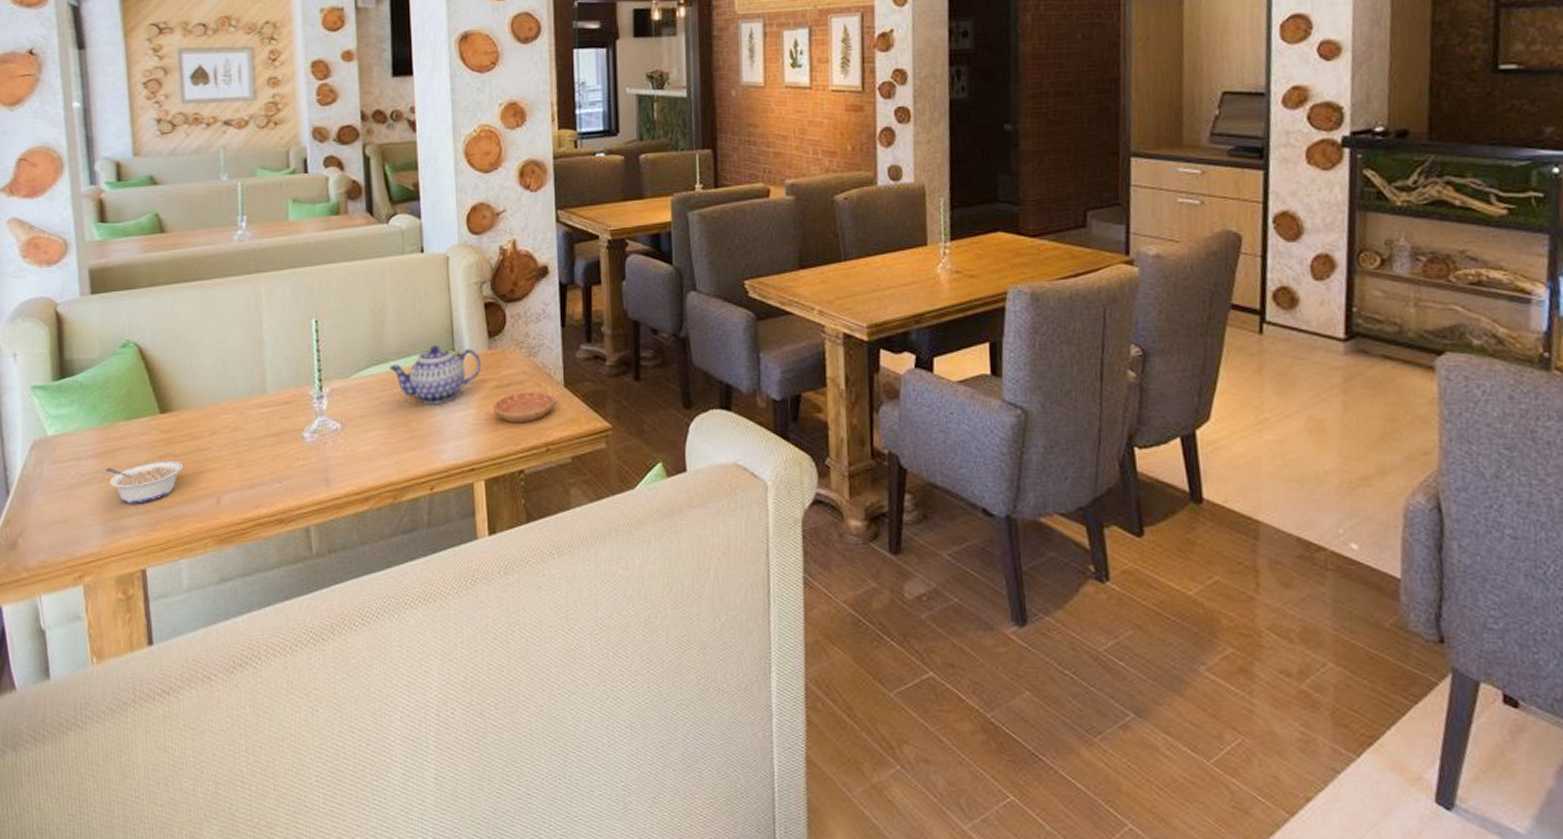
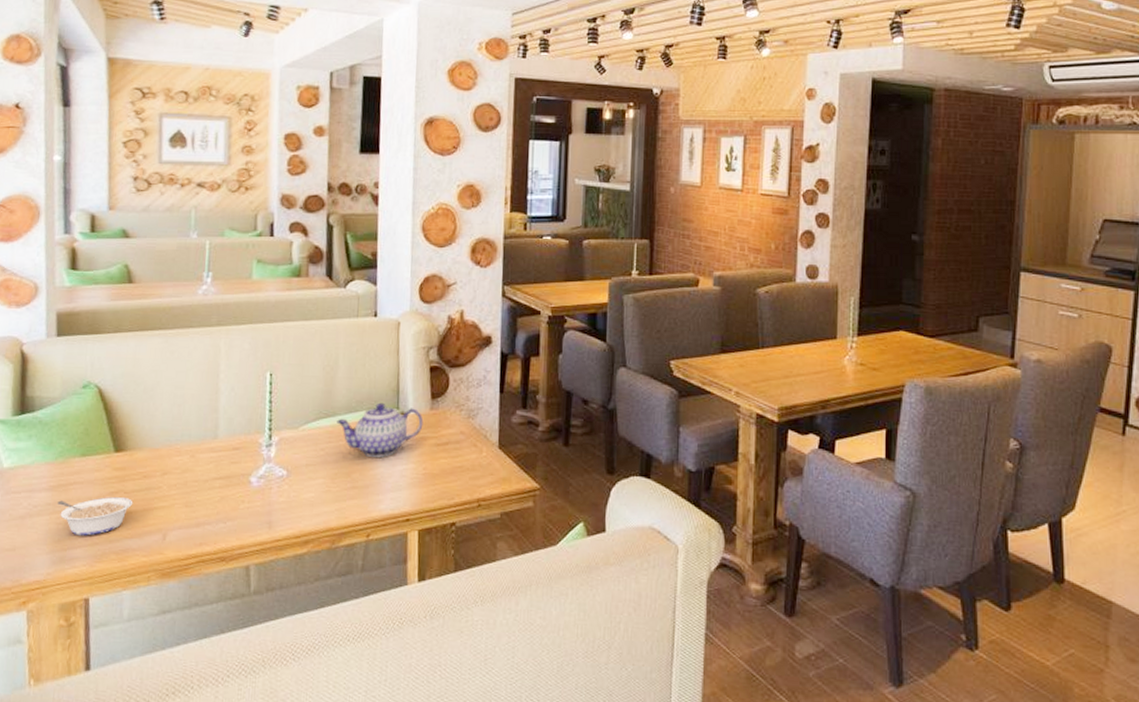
saucer: present [493,392,555,422] -> none [431,450,489,479]

